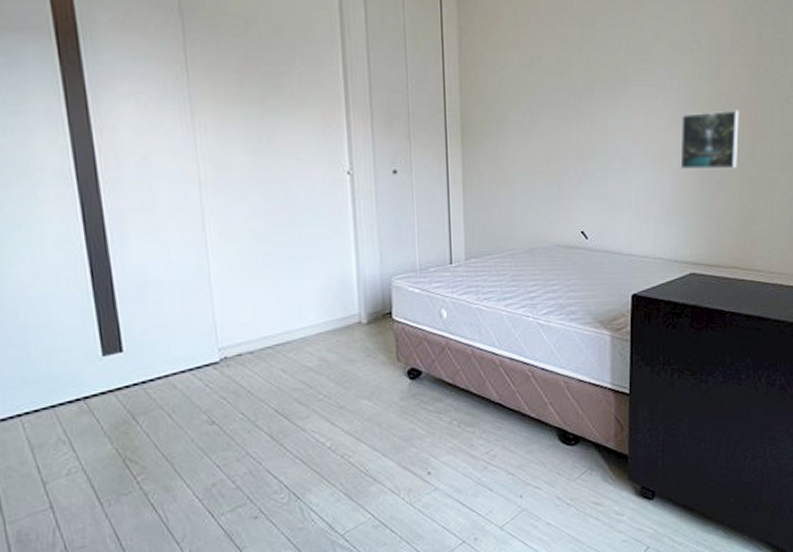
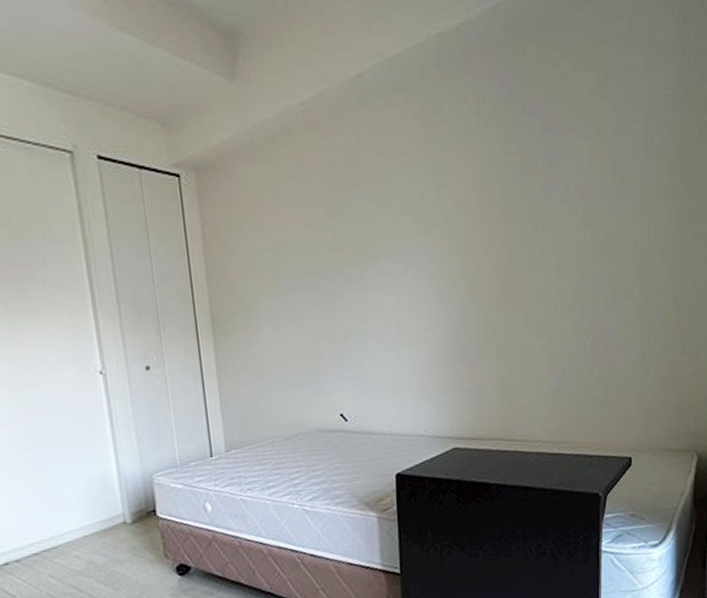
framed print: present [680,110,739,170] -> none [432,279,493,344]

